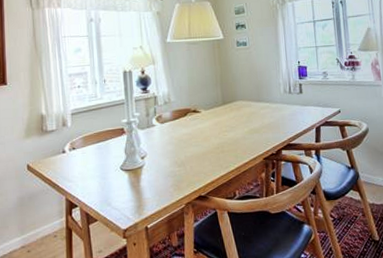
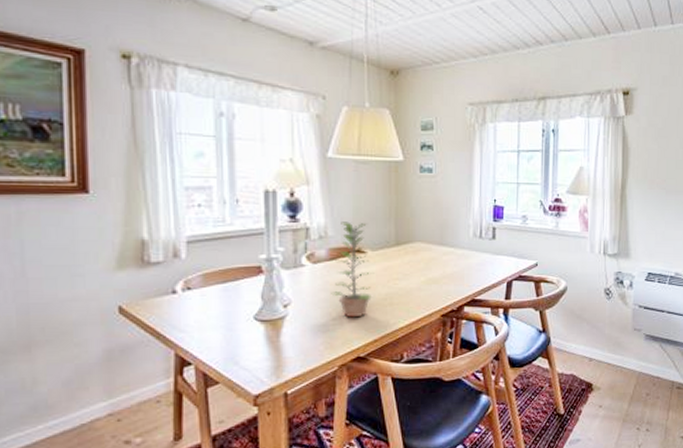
plant: none [176,89,208,165] -> present [331,222,374,318]

